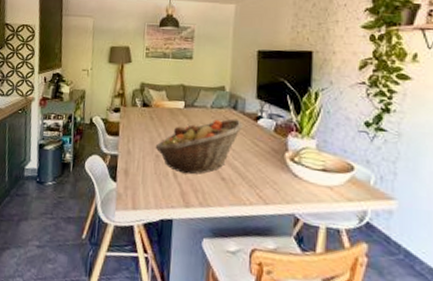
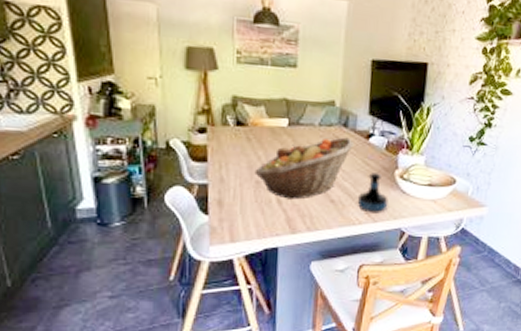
tequila bottle: none [247,154,280,196] -> present [357,173,389,214]

